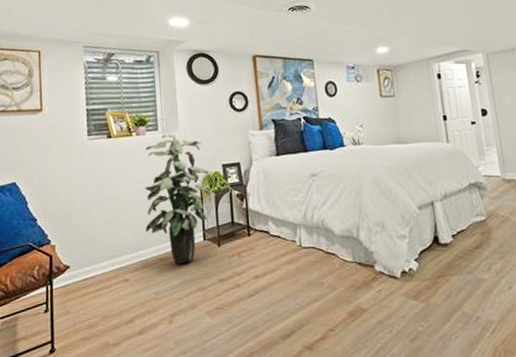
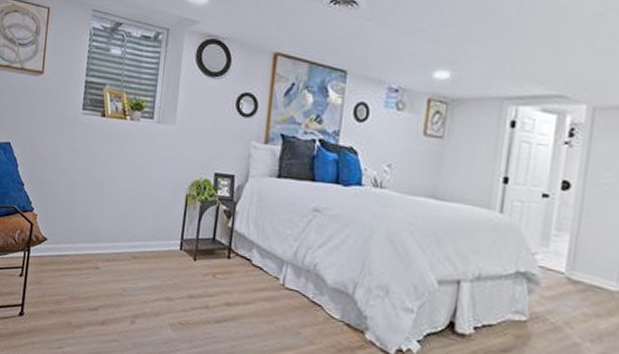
indoor plant: present [144,133,211,265] -> none [123,125,200,268]

